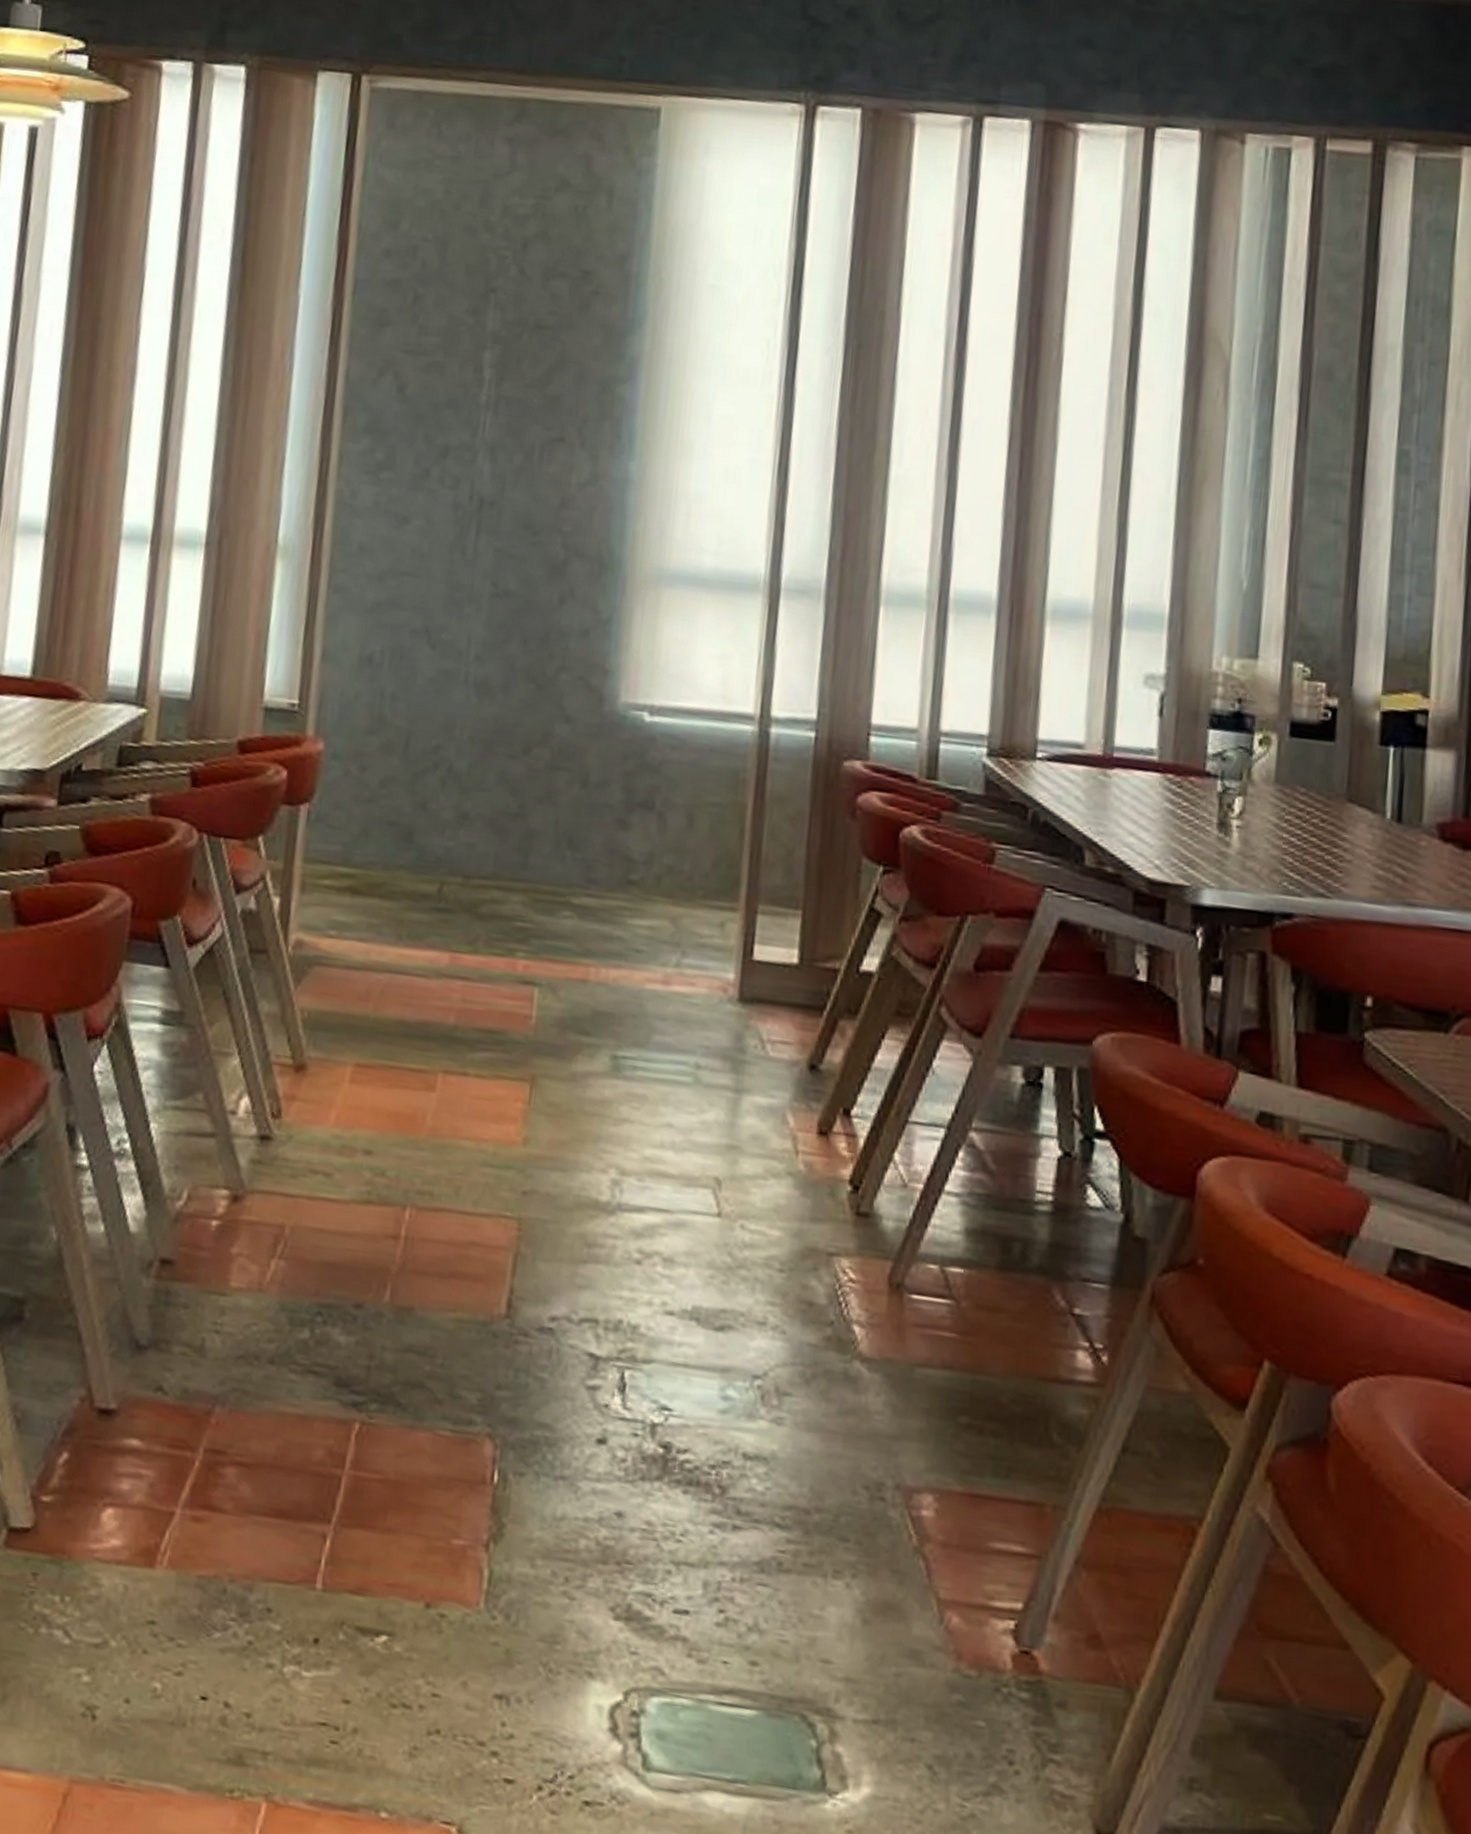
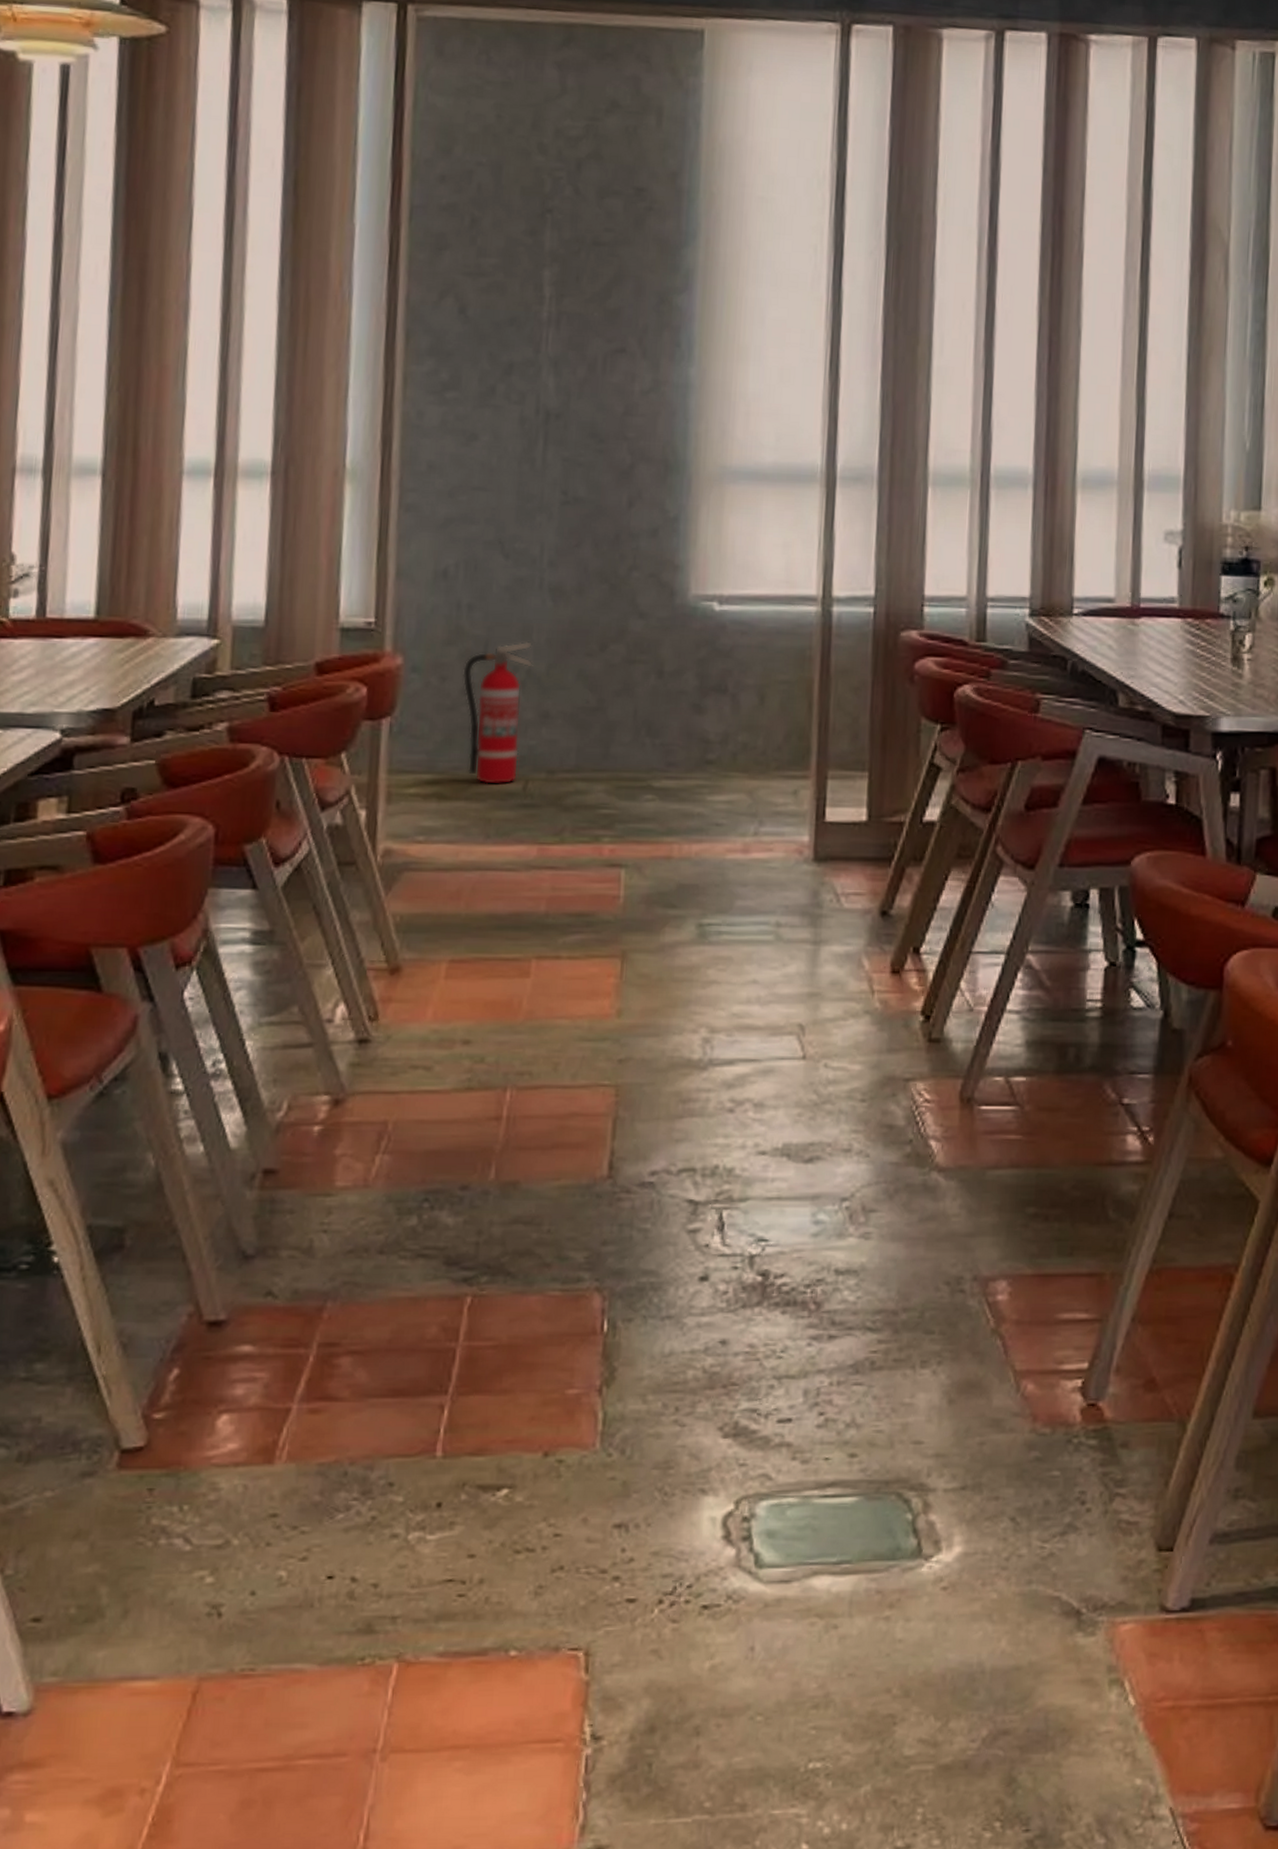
fire extinguisher: none [382,737,455,886] -> present [462,641,534,785]

